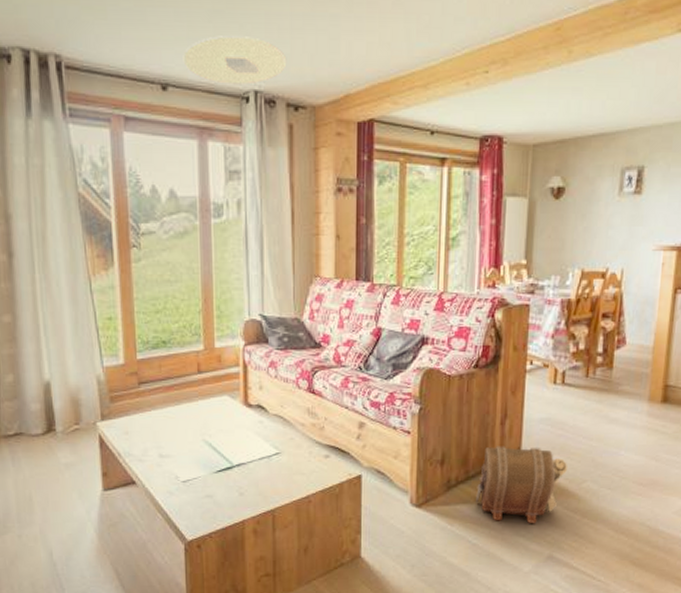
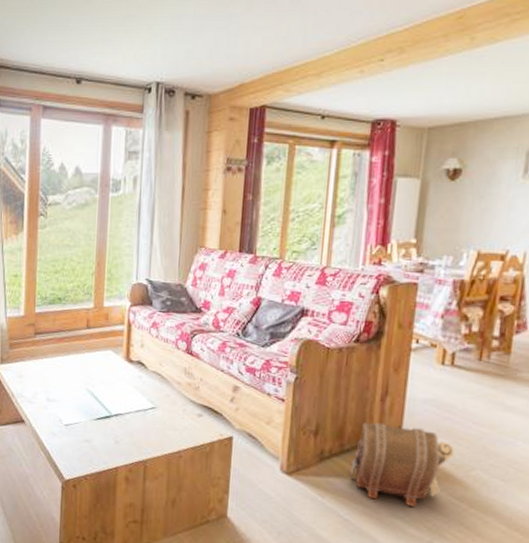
ceiling light: present [183,36,287,85] -> none [96,36,188,77]

